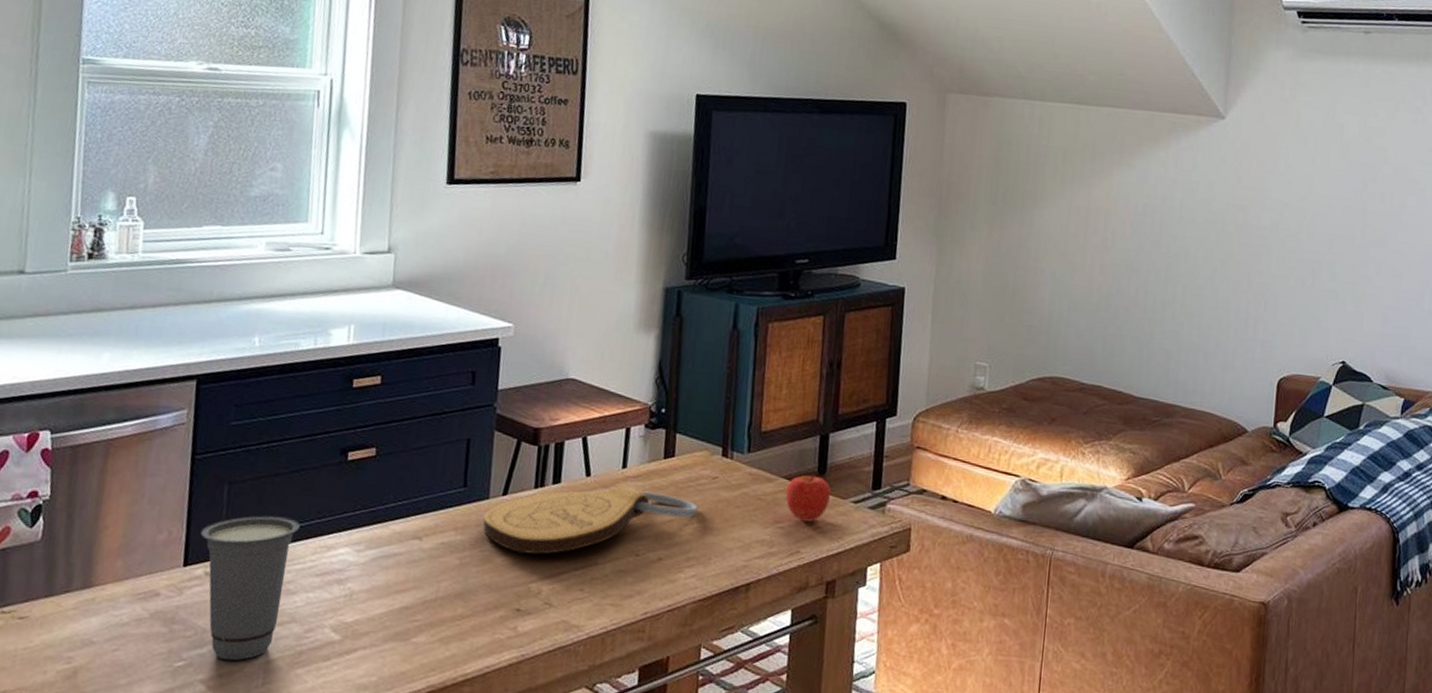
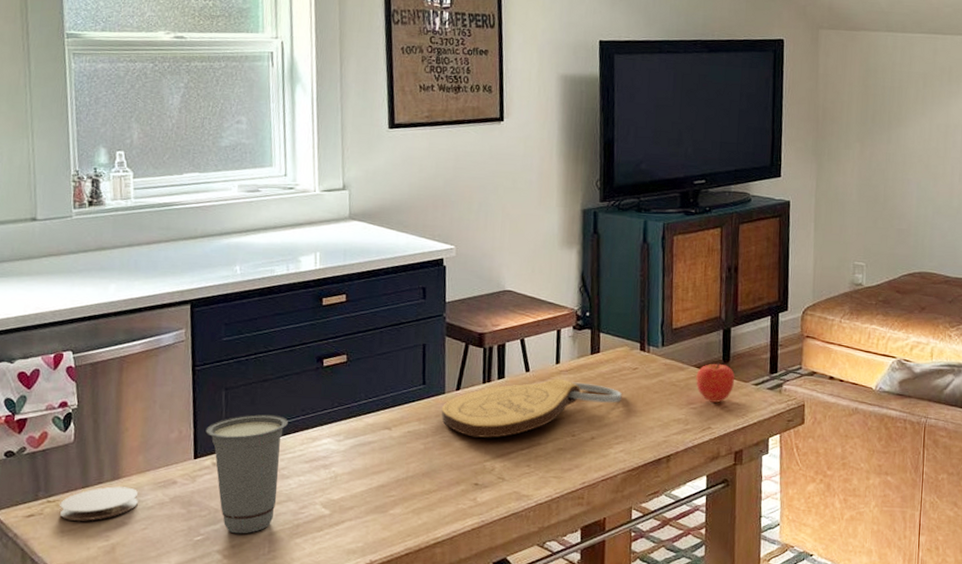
coaster: none [15,596,113,638] -> present [60,486,139,521]

